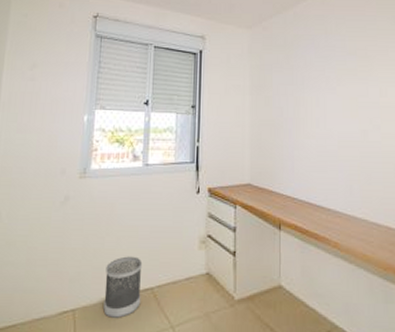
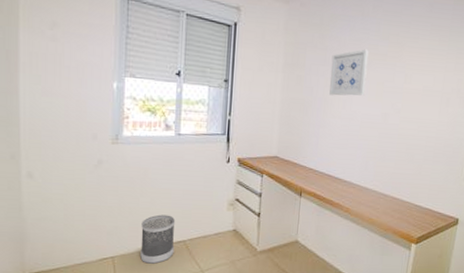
wall art: none [299,65,338,115] -> present [329,49,369,96]

